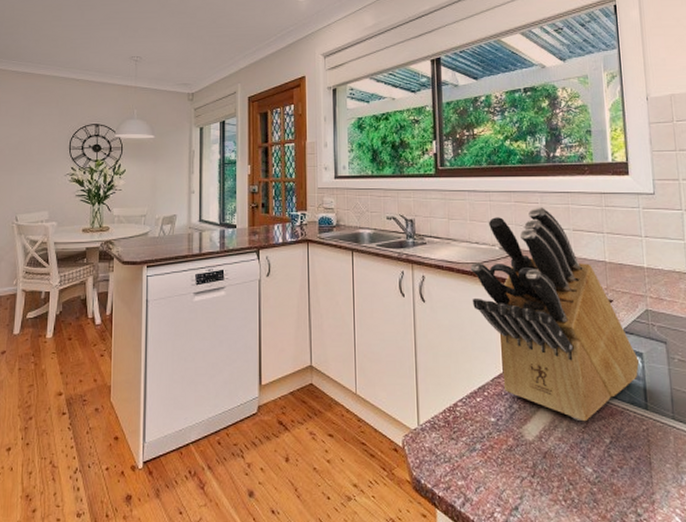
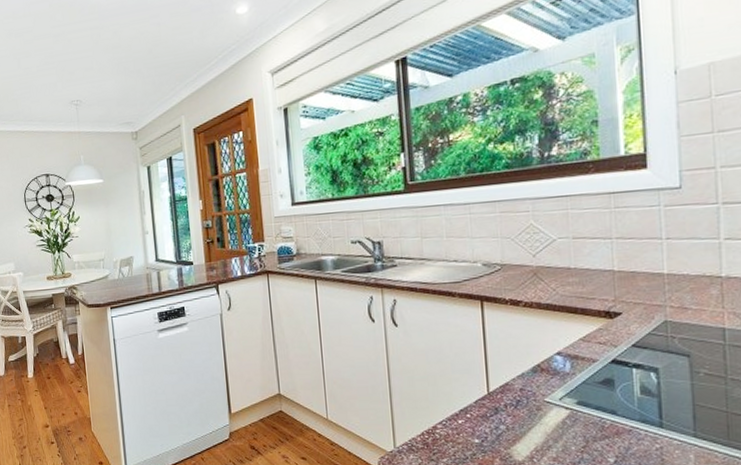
knife block: present [470,206,639,422] -> none [448,215,653,441]

